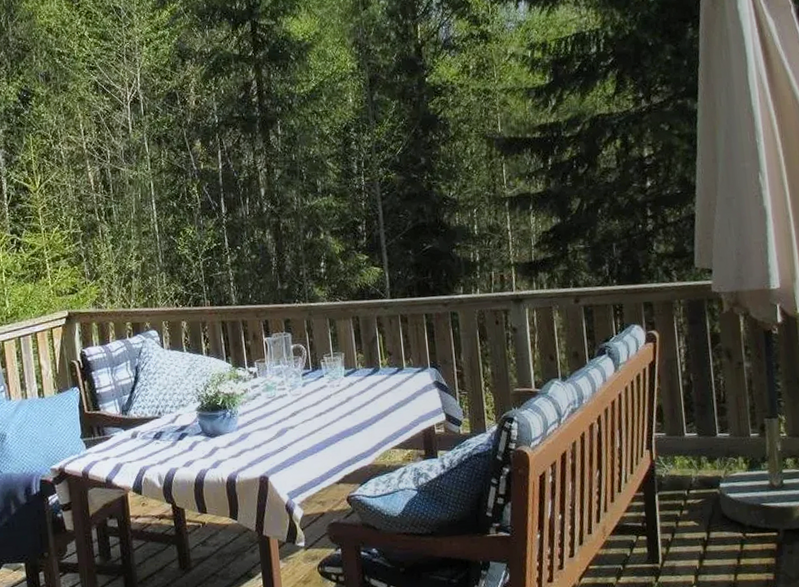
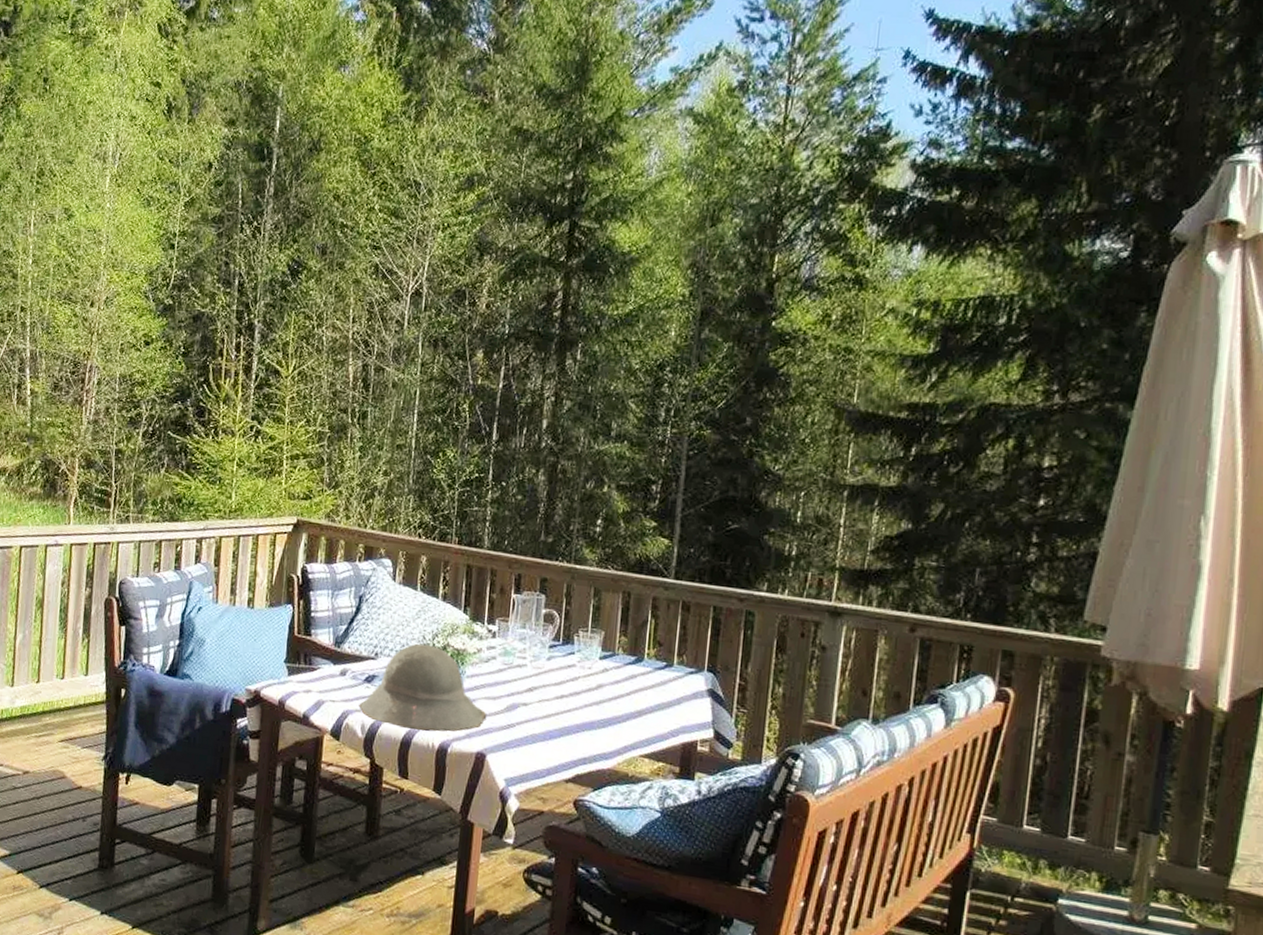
hat: none [153,395,263,470] -> present [359,643,487,731]

